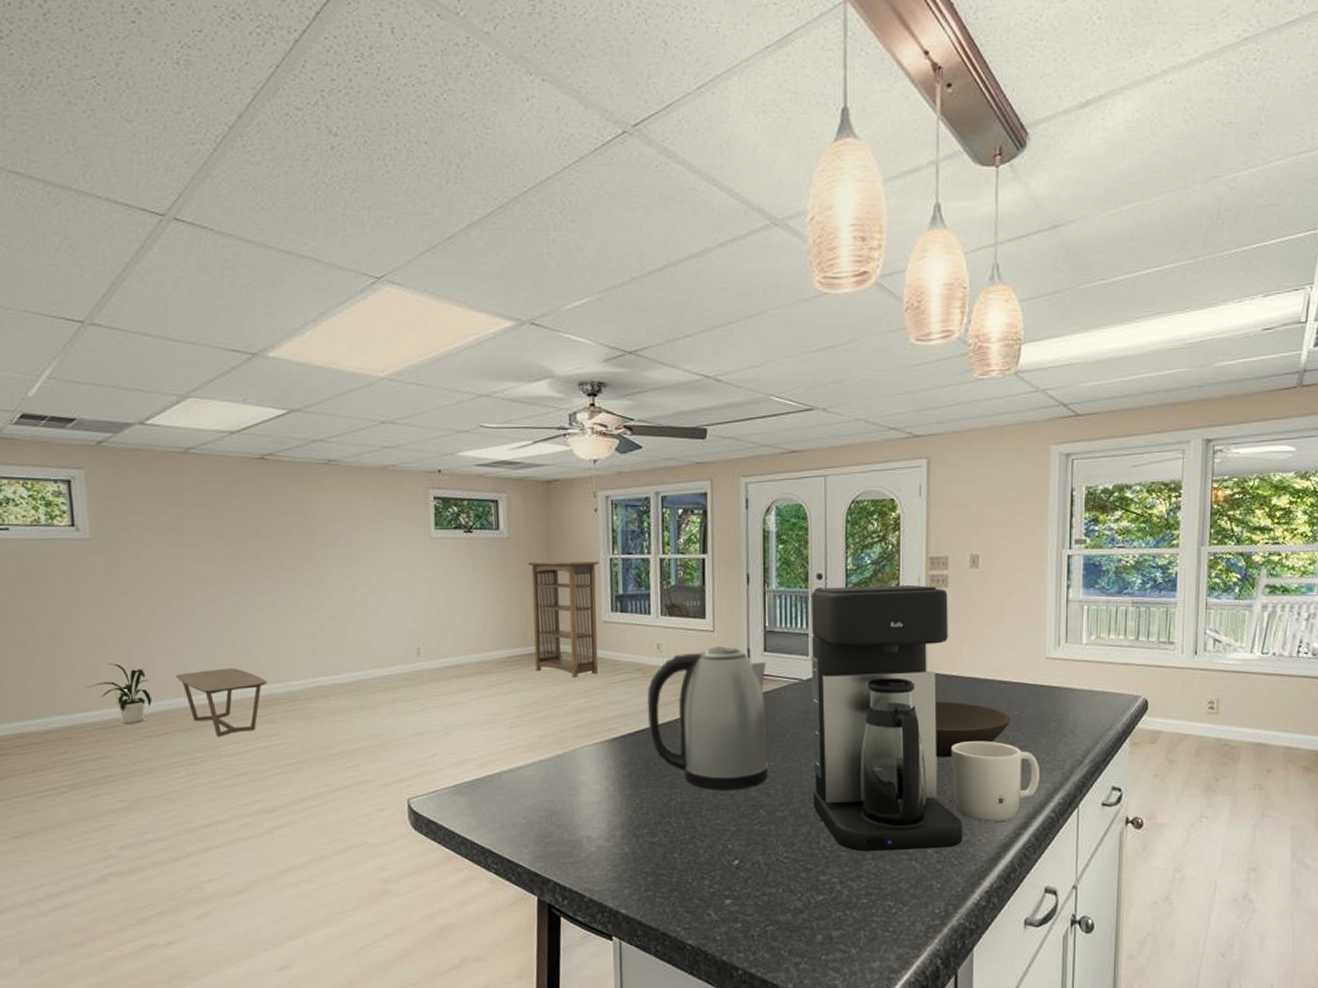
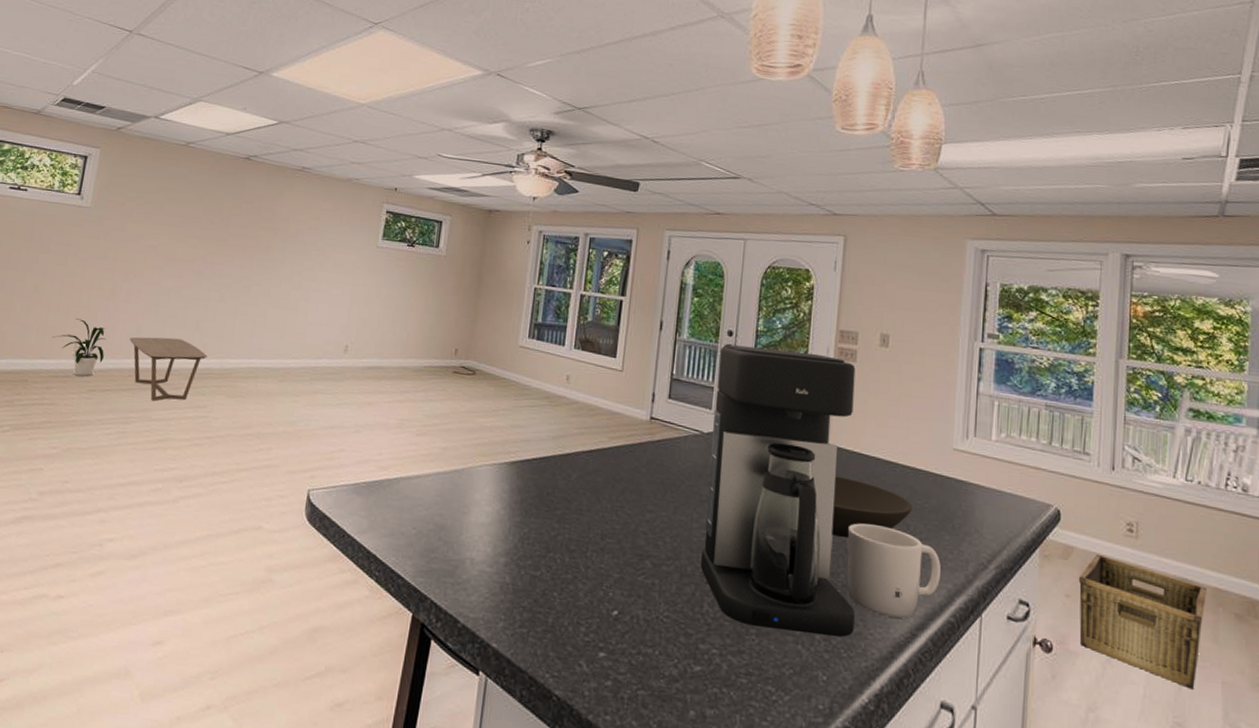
bookshelf: present [528,560,599,677] -> none [449,280,524,396]
kettle: present [647,646,769,790] -> none [547,386,669,535]
hamper: none [1165,734,1279,838] -> present [1078,554,1207,689]

